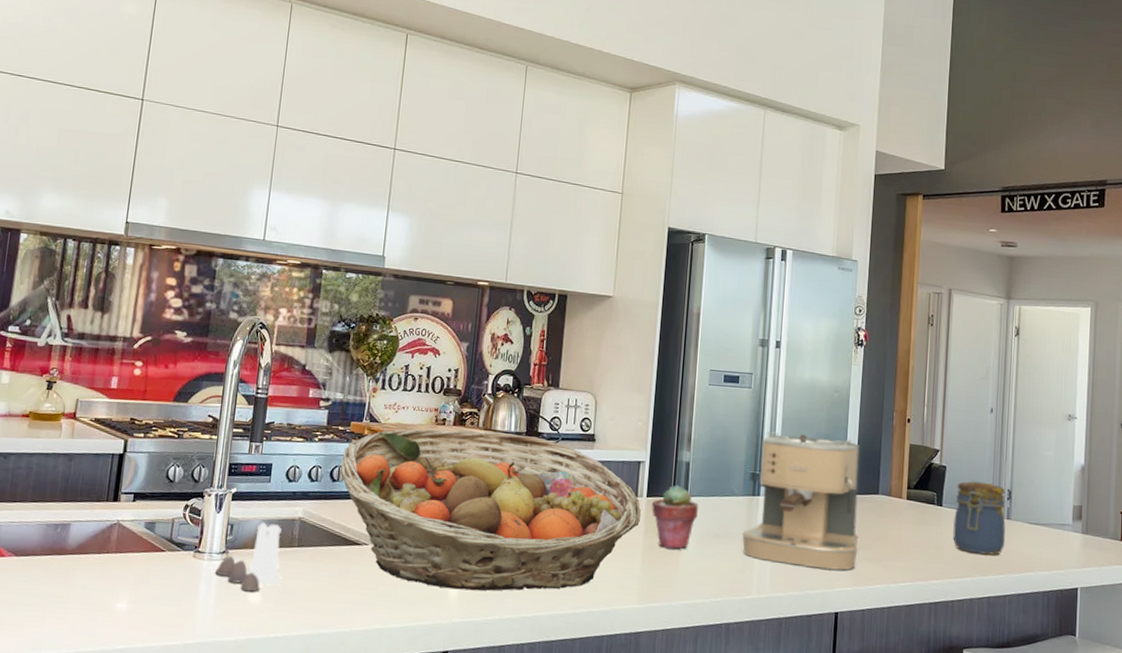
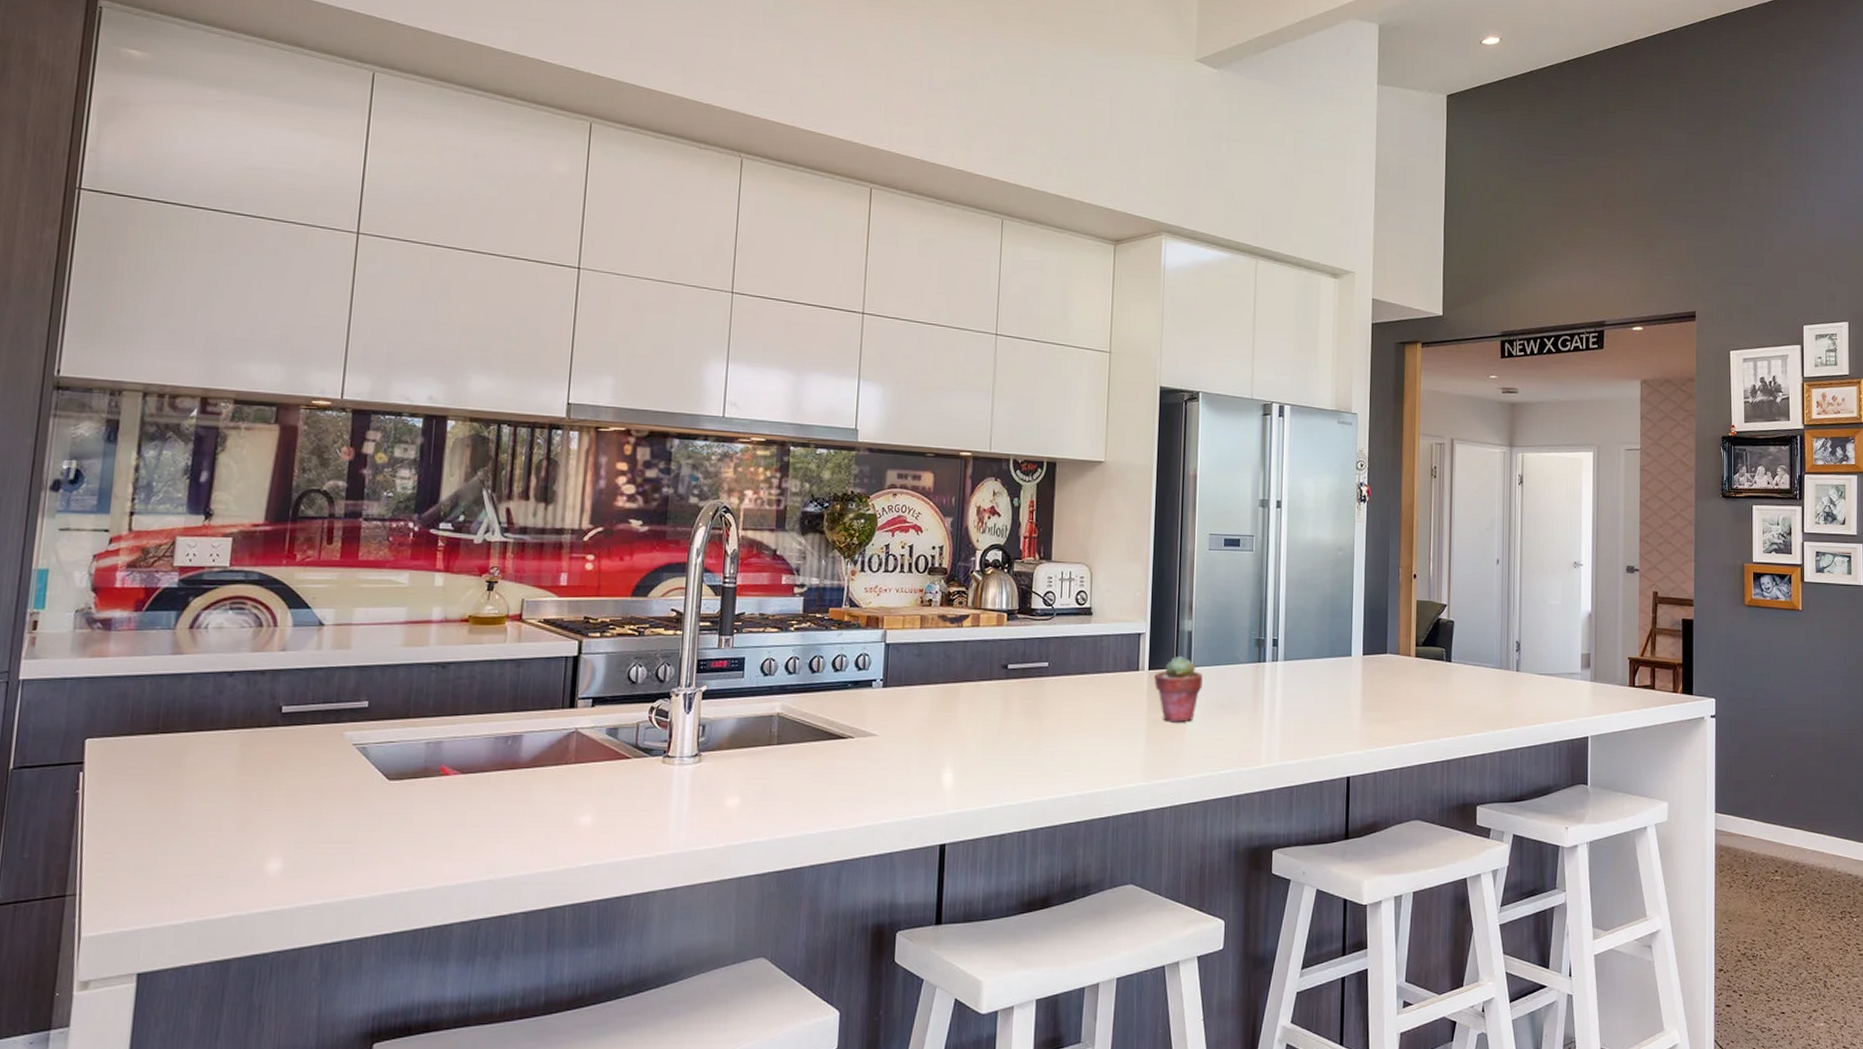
salt and pepper shaker set: present [214,522,282,592] -> none [686,720,762,796]
fruit basket: present [339,429,641,591] -> none [819,610,1143,779]
coffee maker: present [742,431,861,570] -> none [1249,594,1368,733]
jar: present [953,481,1006,555] -> none [1463,634,1516,709]

